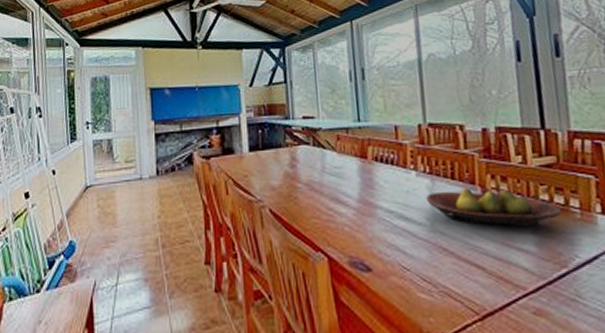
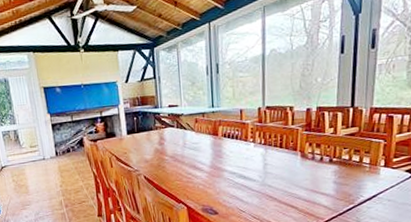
fruit bowl: present [425,187,562,227] -> none [260,153,356,180]

